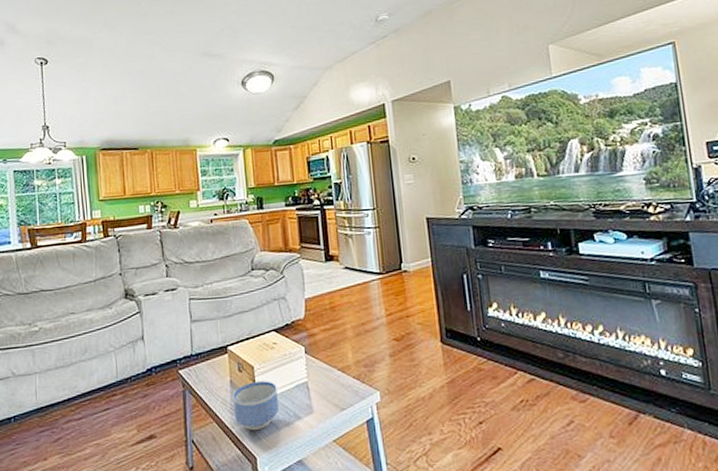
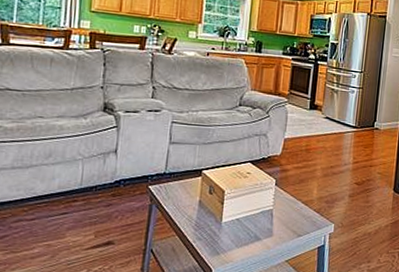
bowl: present [233,381,279,431] -> none [197,204,243,247]

